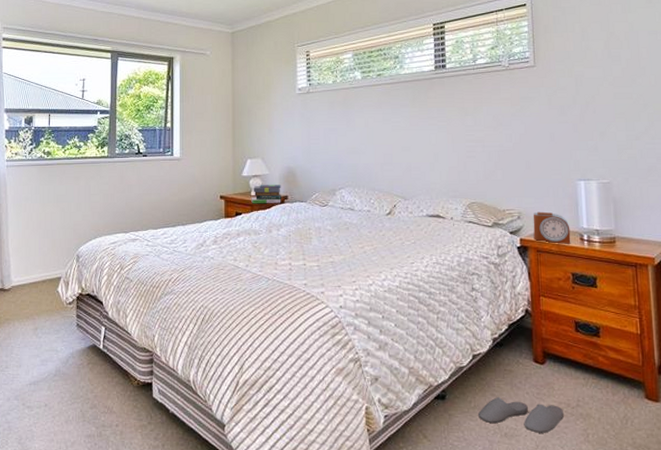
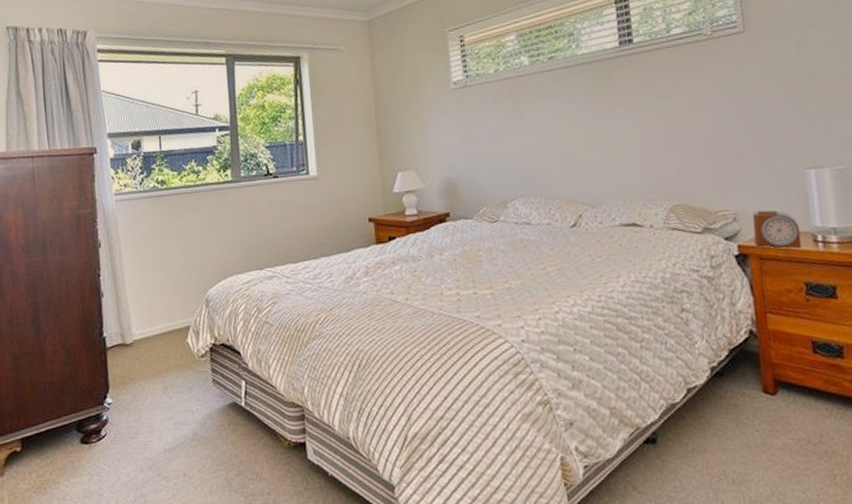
books: present [251,185,281,204] -> none [406,200,442,226]
slippers: present [478,397,564,433] -> none [698,437,804,477]

